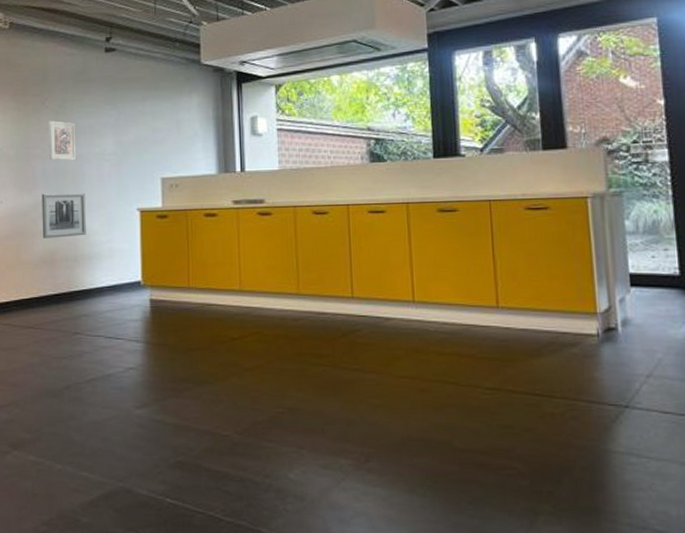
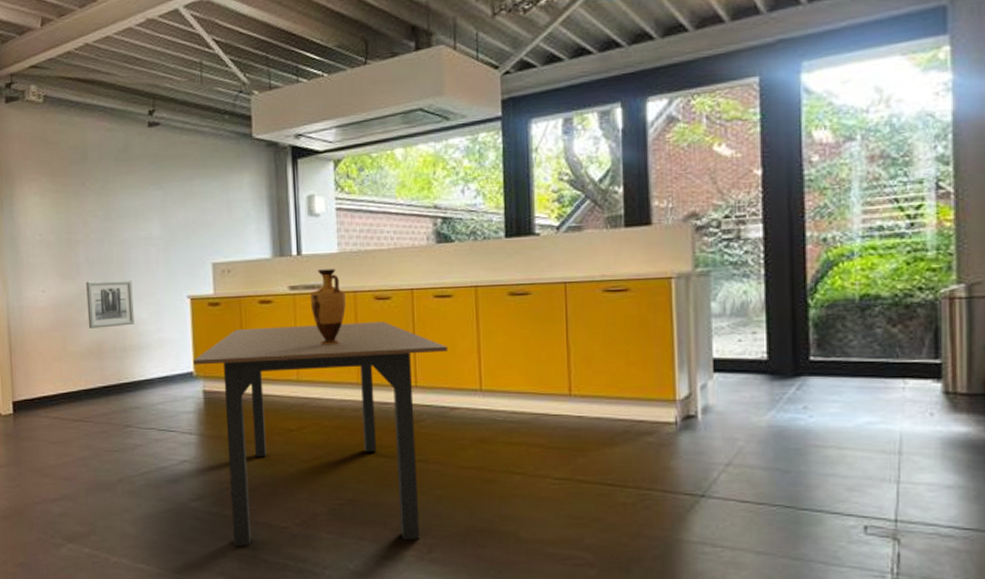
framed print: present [49,121,77,161] -> none [90,203,121,246]
dining table: none [141,235,382,454] -> present [193,322,448,546]
vase: none [252,185,287,257] -> present [310,269,347,346]

